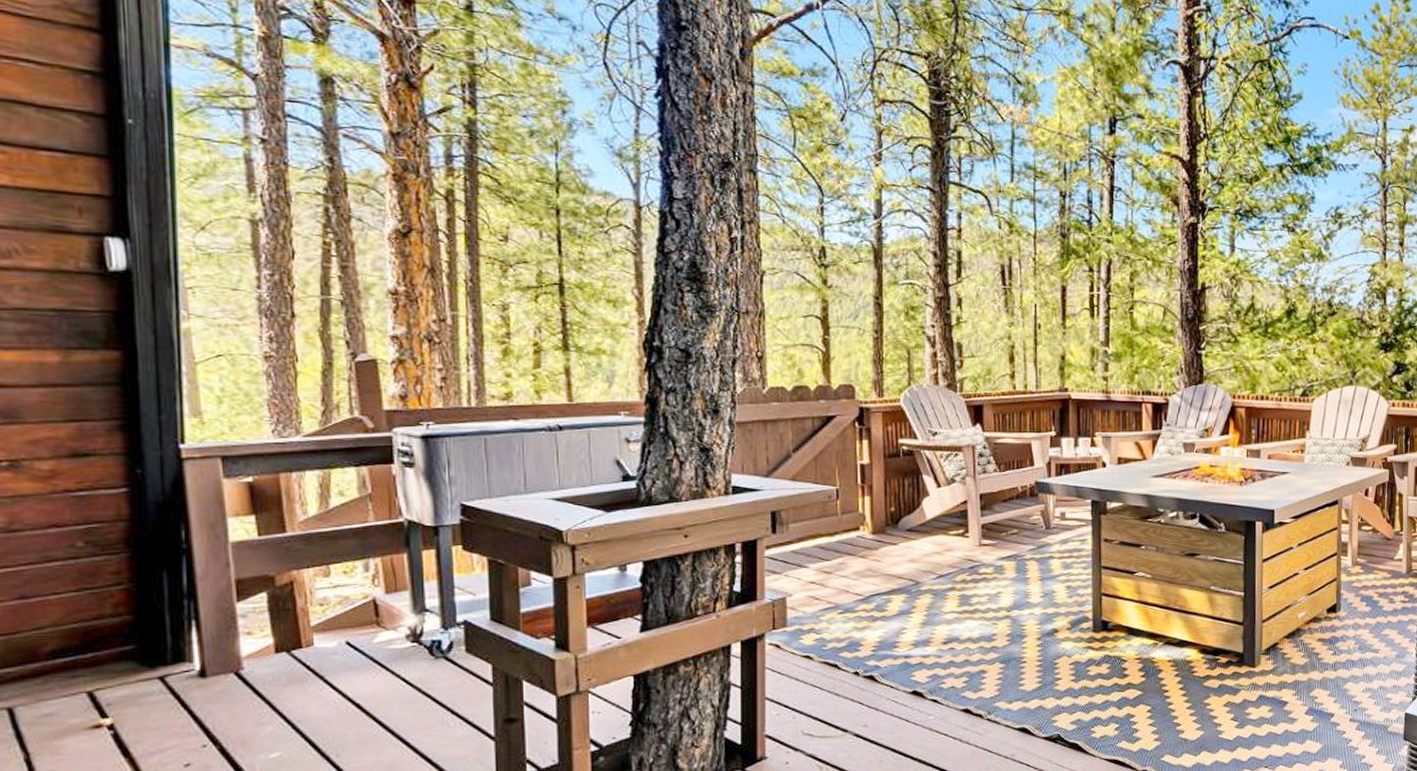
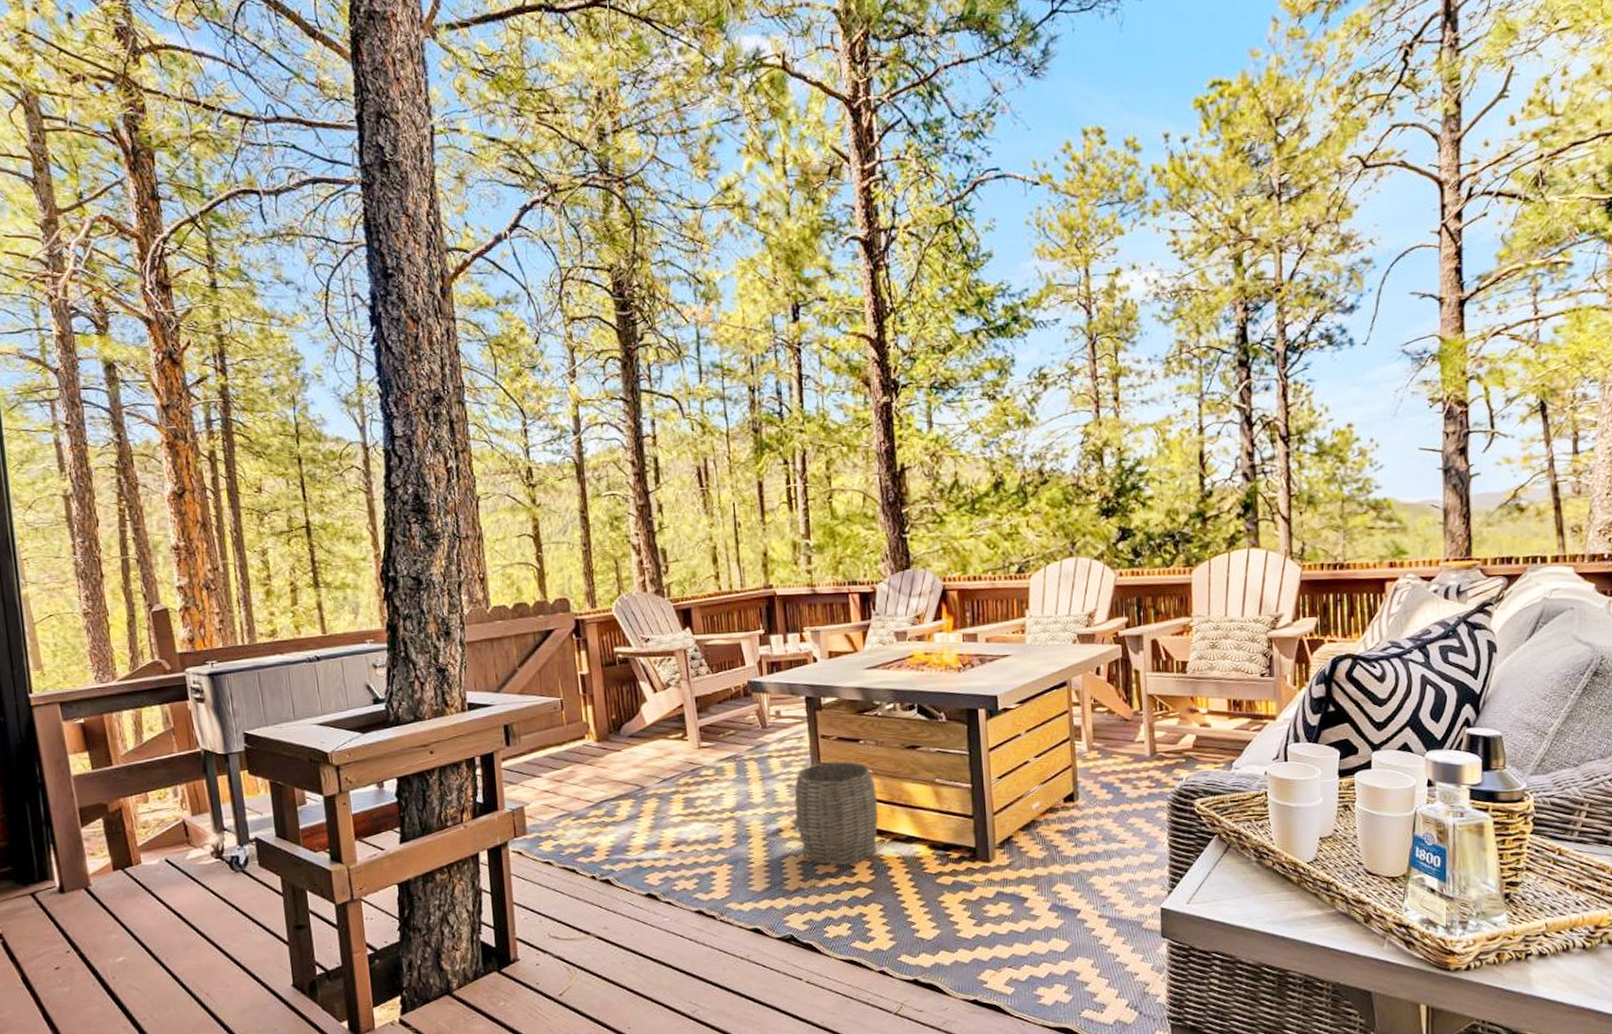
woven basket: none [1072,564,1154,666] -> present [794,760,879,865]

